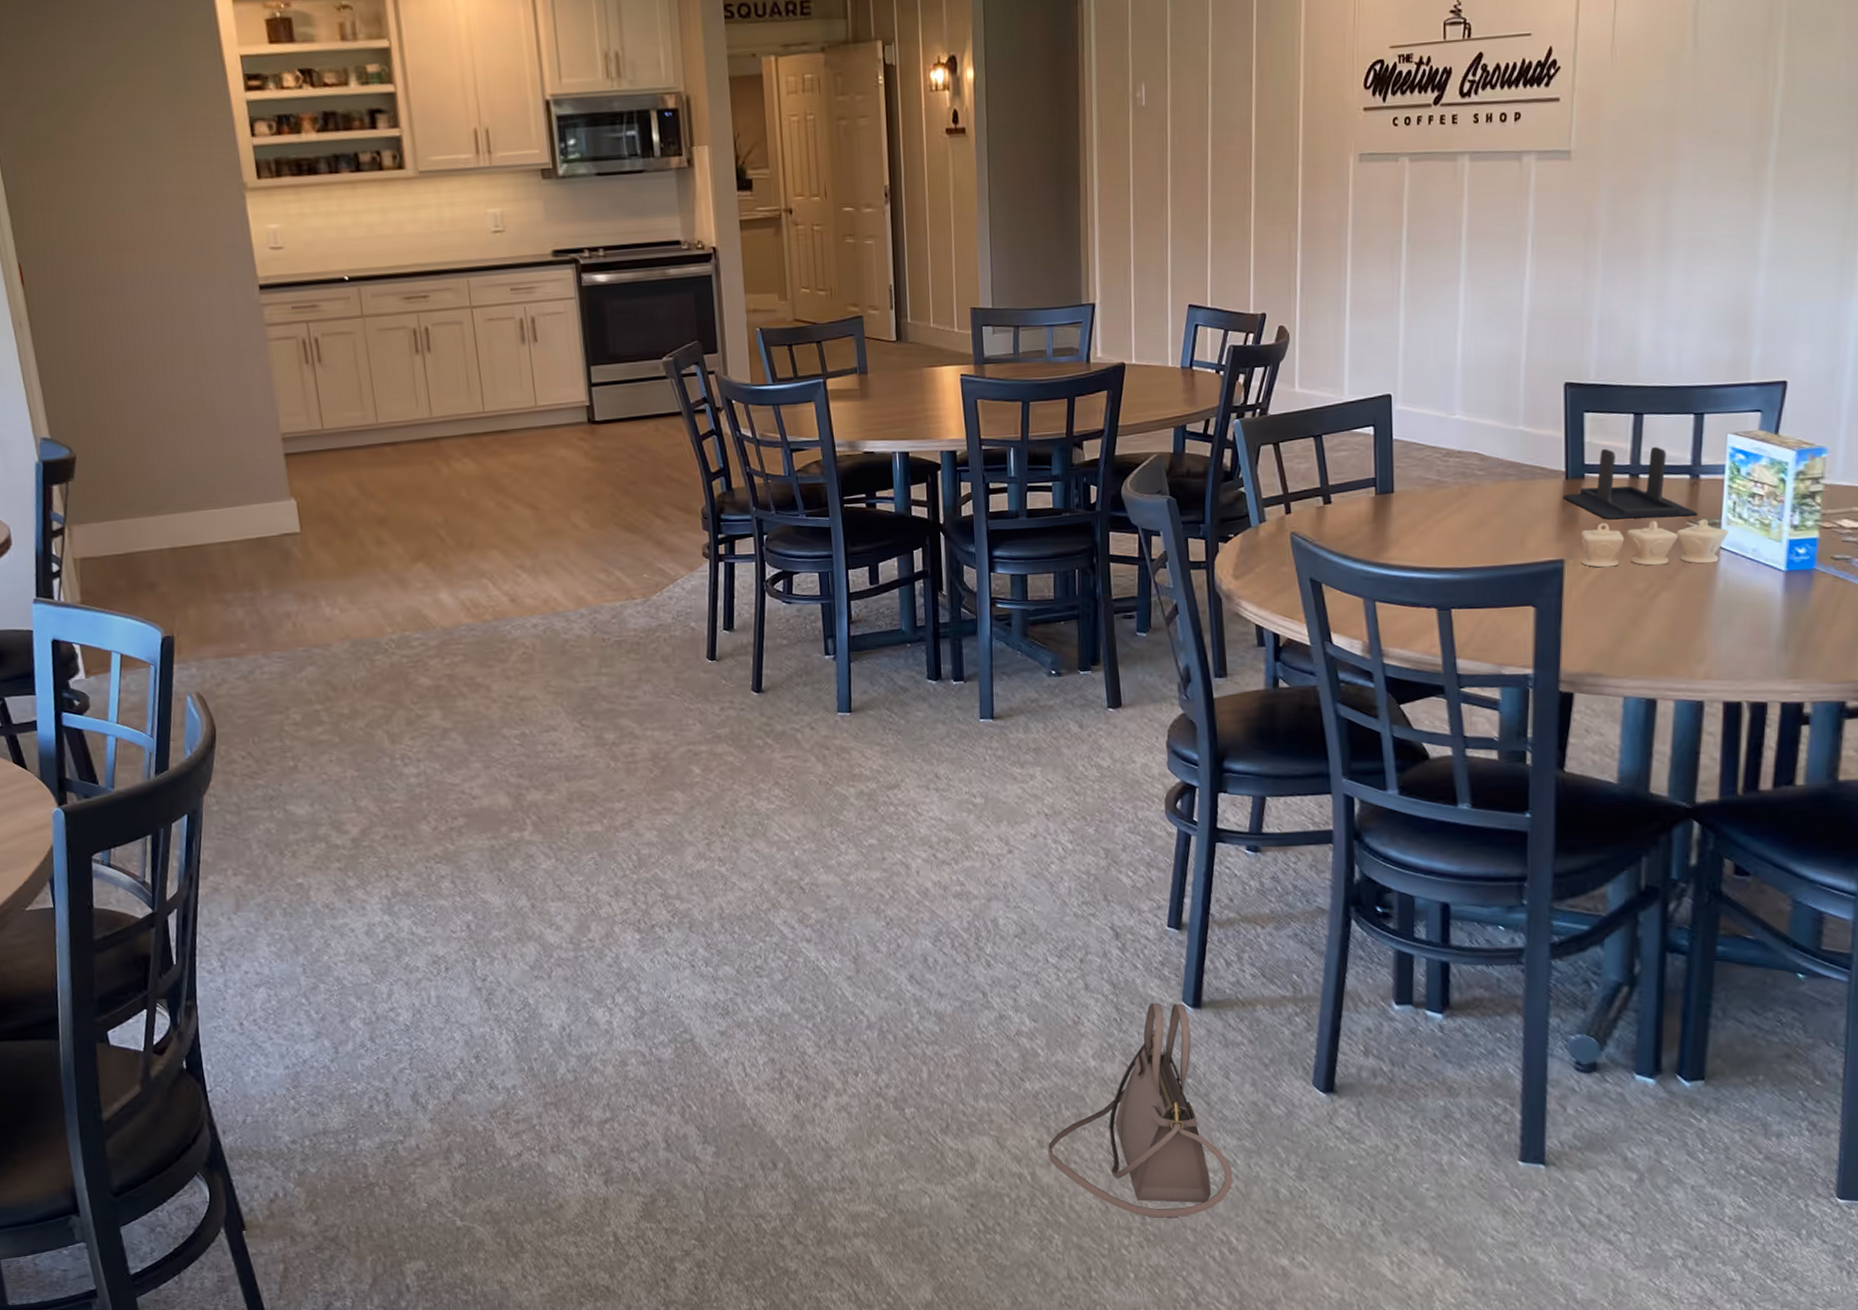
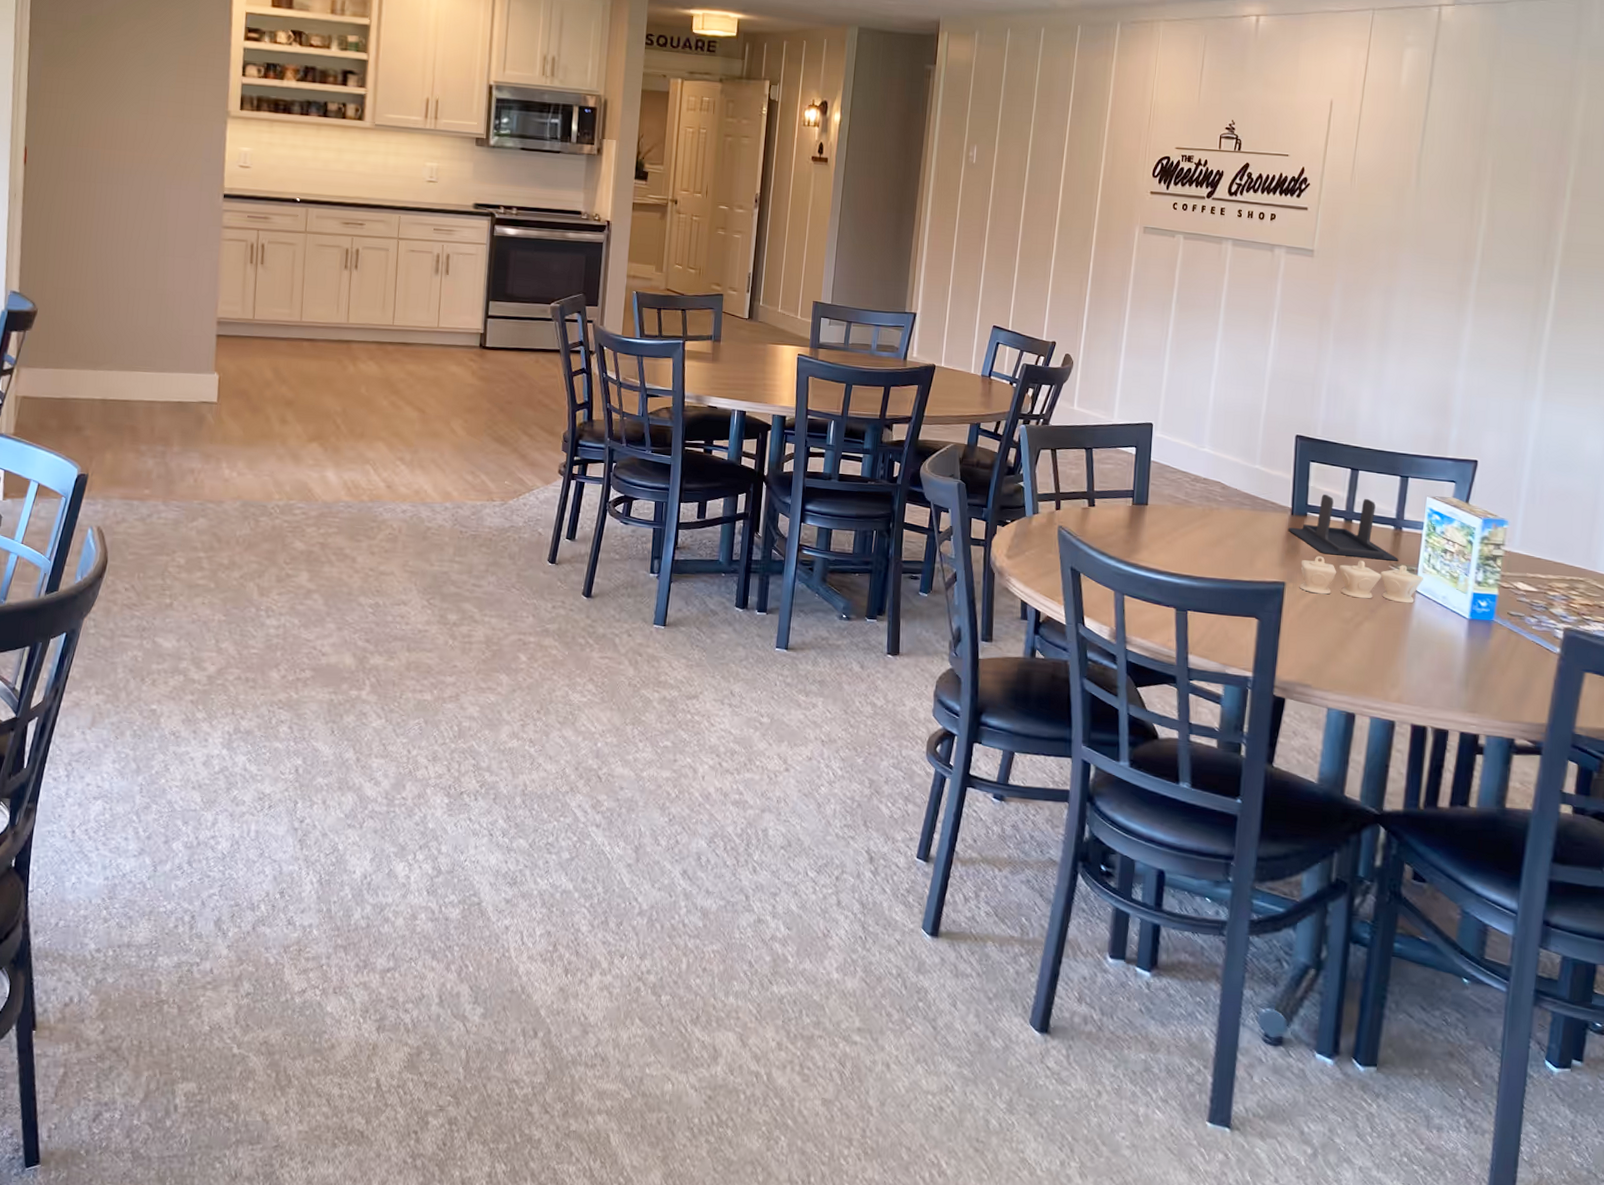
handbag: present [1047,1002,1233,1218] -> none [785,926,950,1135]

